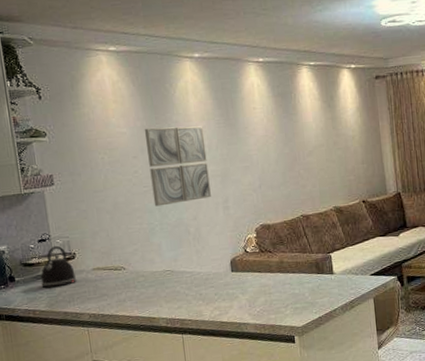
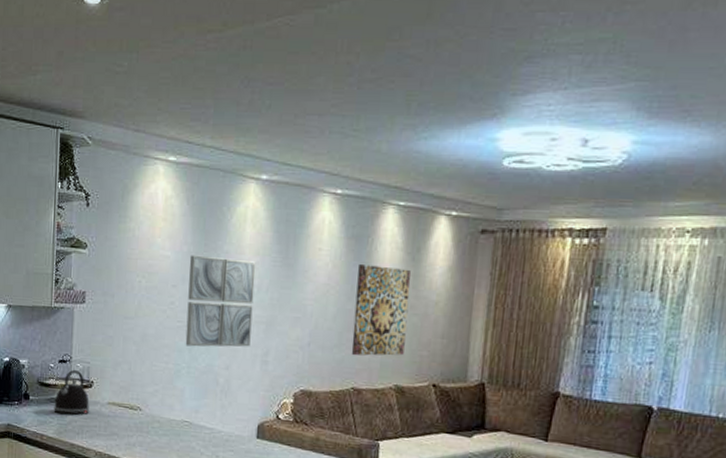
wall art: none [288,114,336,190] -> present [351,263,411,356]

